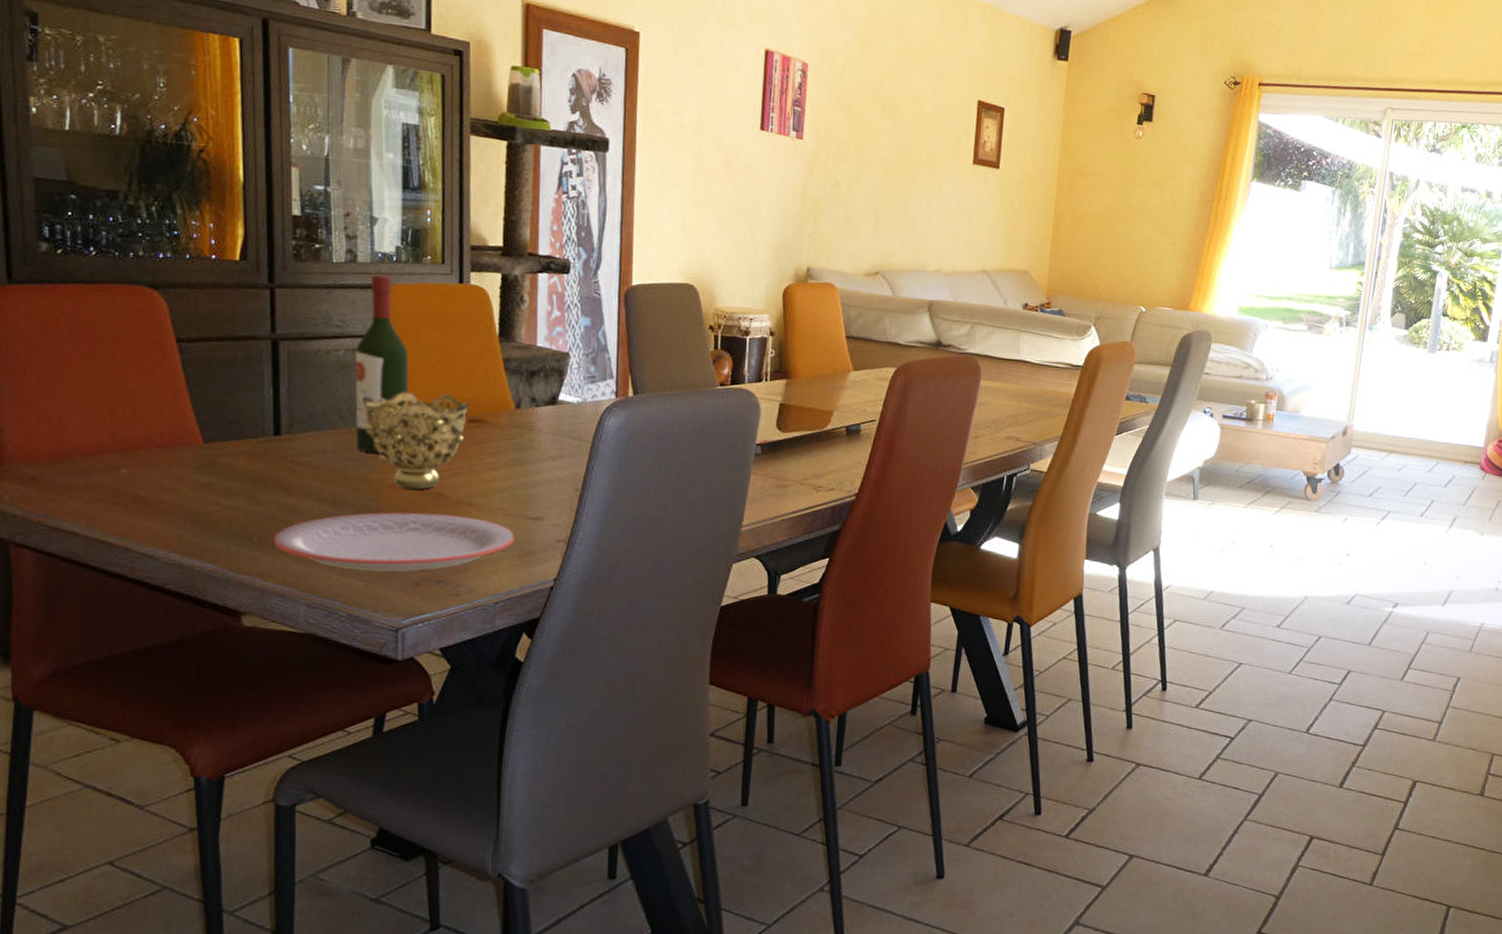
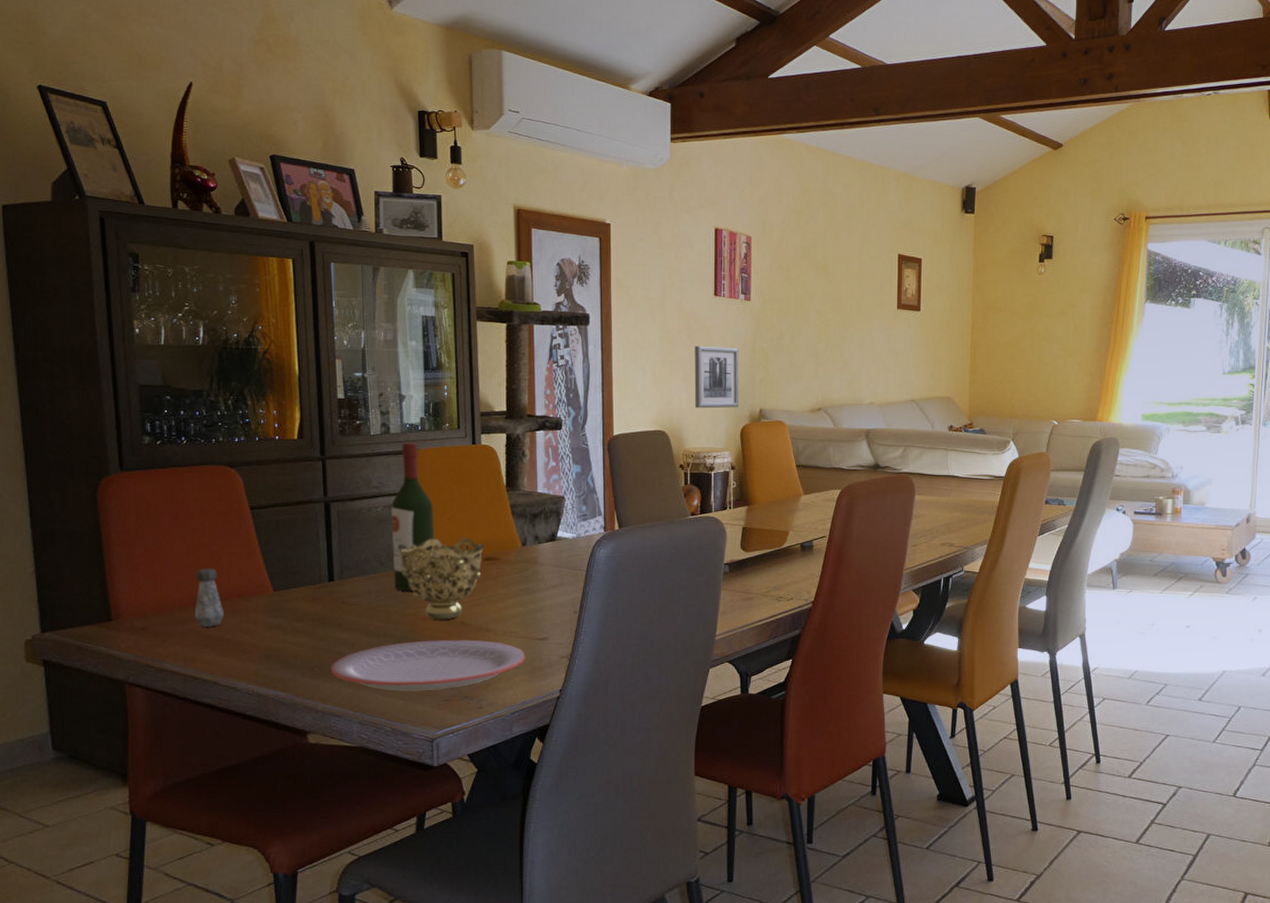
salt shaker: none [101,409,140,481] -> present [194,567,224,627]
wall art: none [731,187,786,264] -> present [694,345,739,409]

